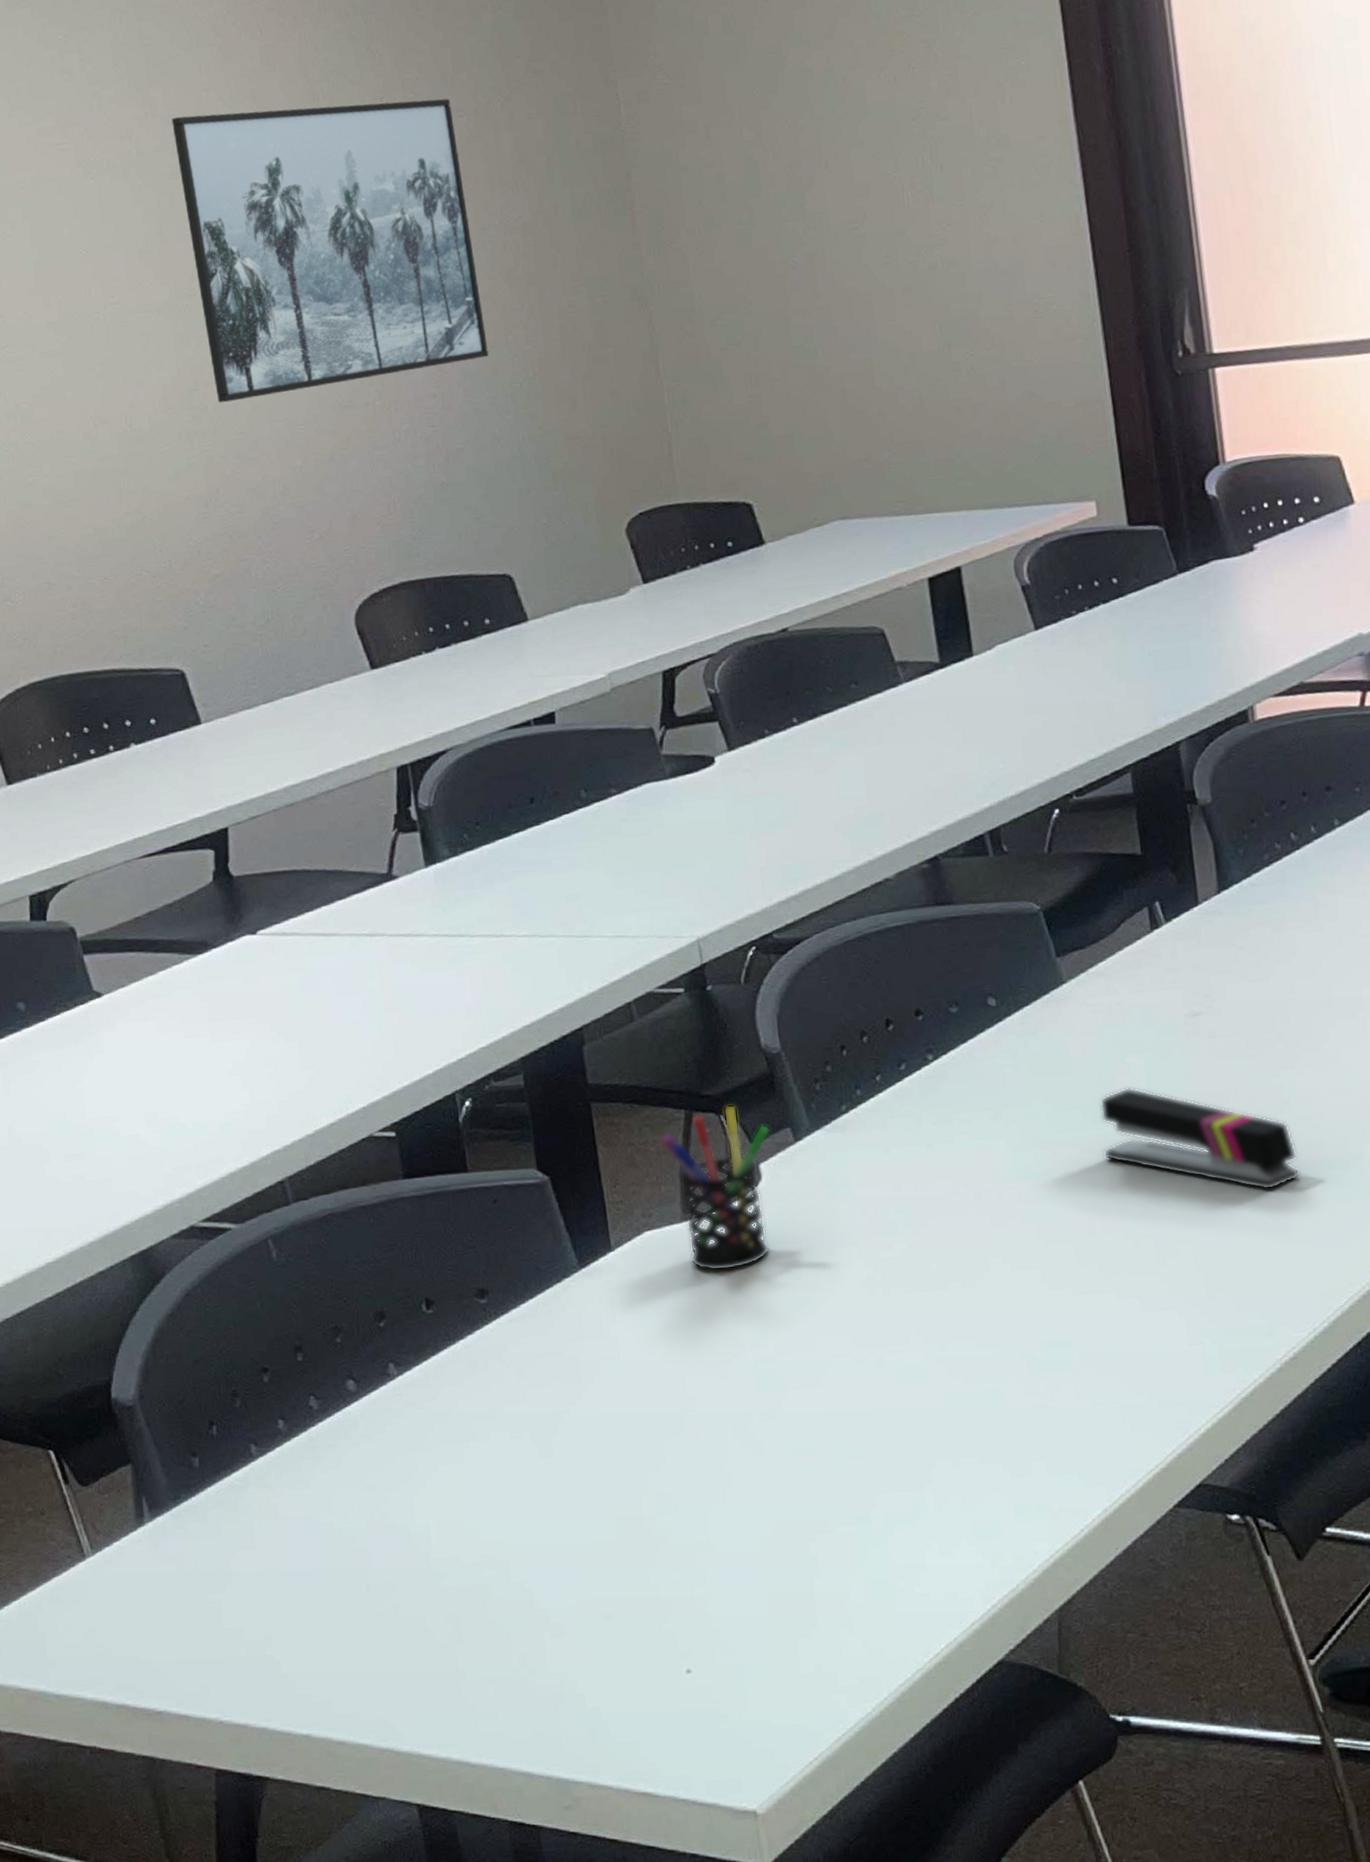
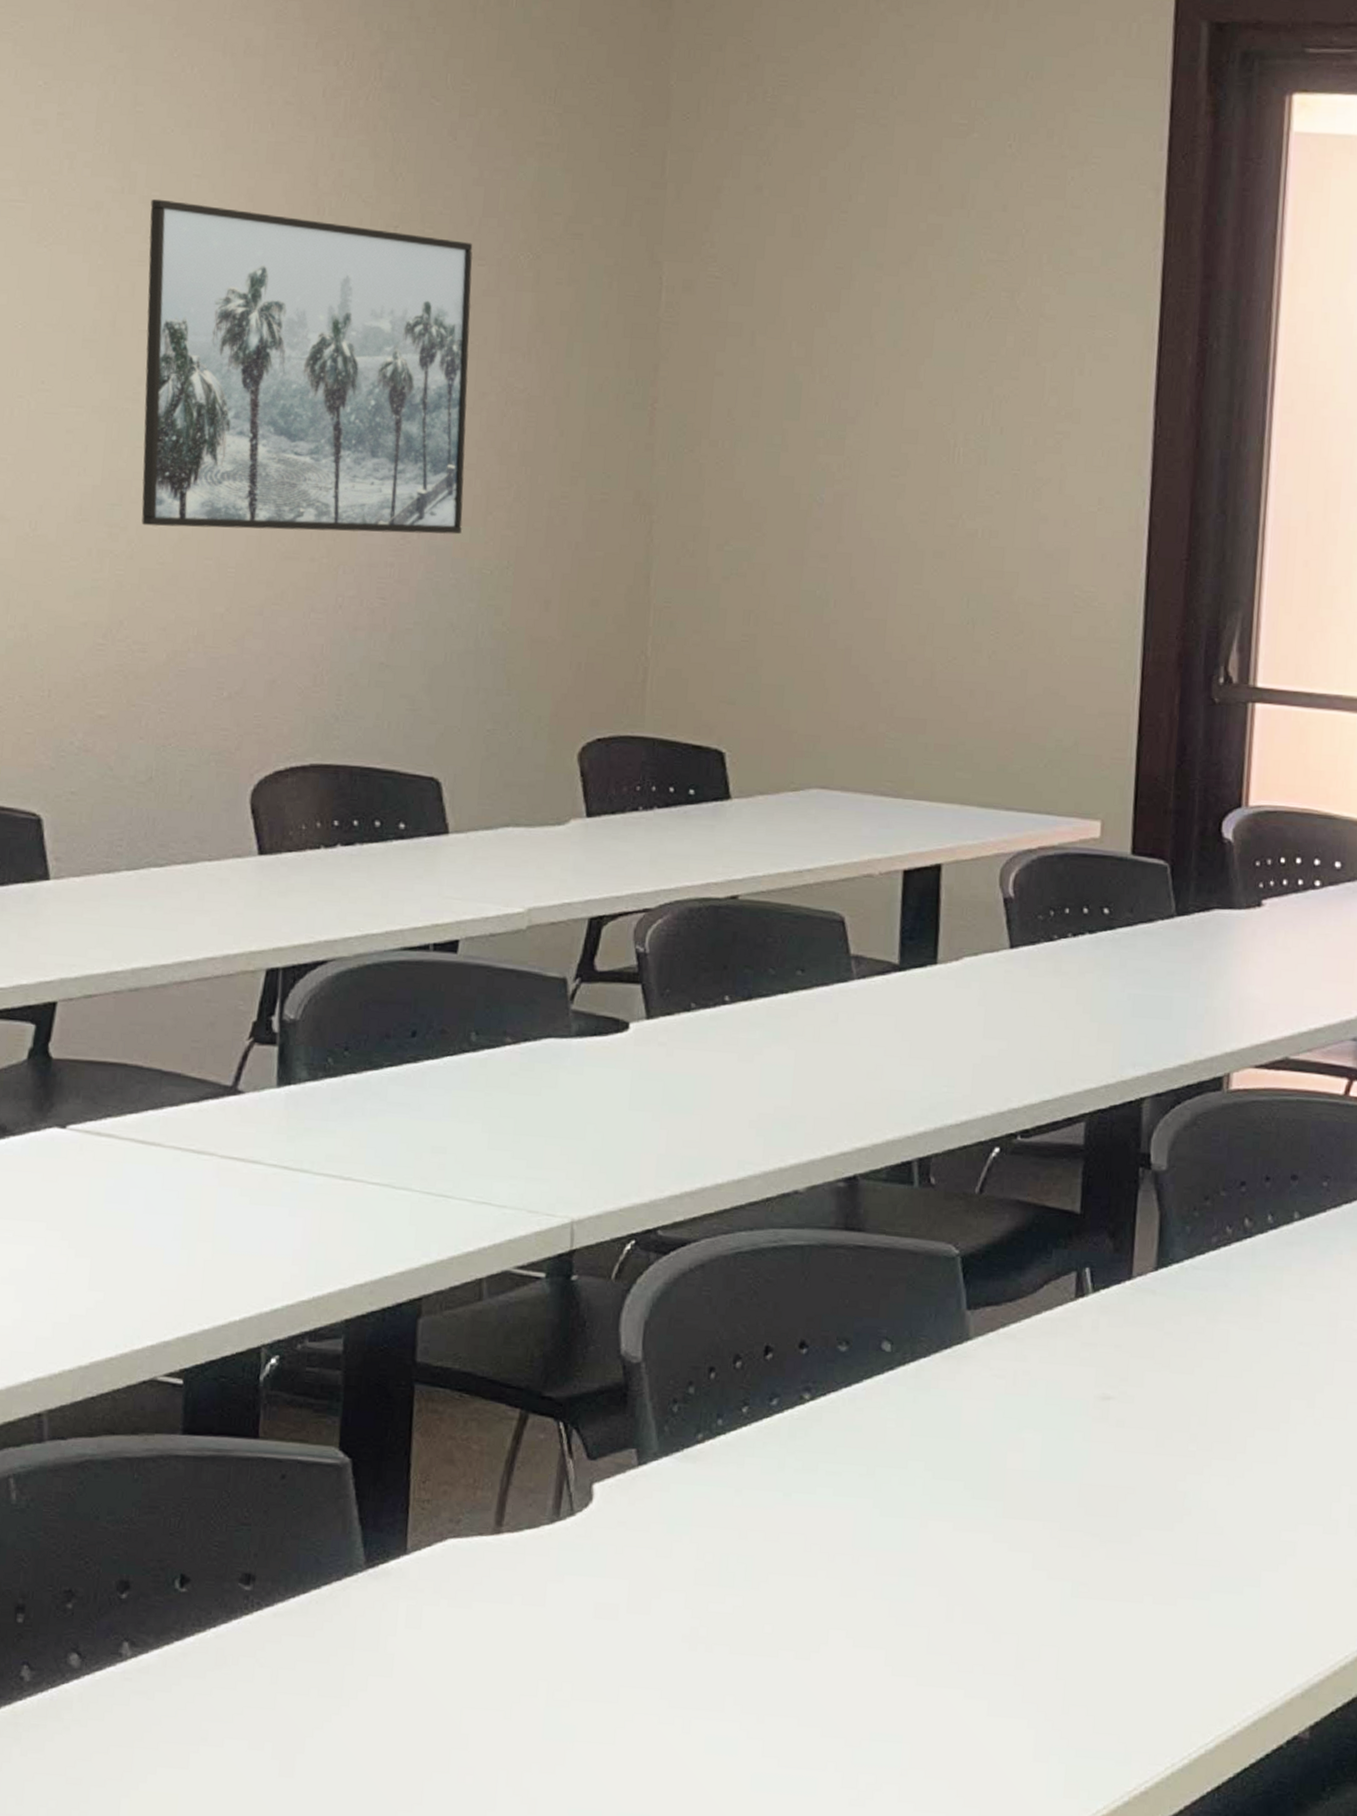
pen holder: present [659,1104,771,1272] -> none [485,1411,614,1598]
stapler: present [1100,1087,1300,1191] -> none [978,1465,1189,1605]

